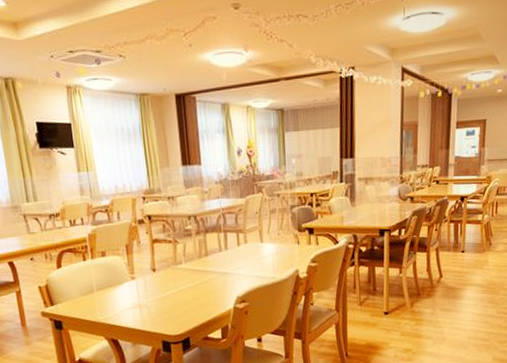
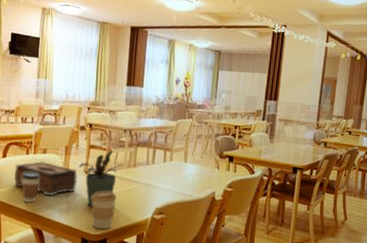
tissue box: none [74,266,146,302] -> present [14,161,77,196]
coffee cup: none [84,279,105,313] -> present [21,171,40,203]
potted plant: none [145,241,195,307] -> present [79,150,124,208]
coffee cup: none [164,287,193,329] -> present [91,191,117,230]

